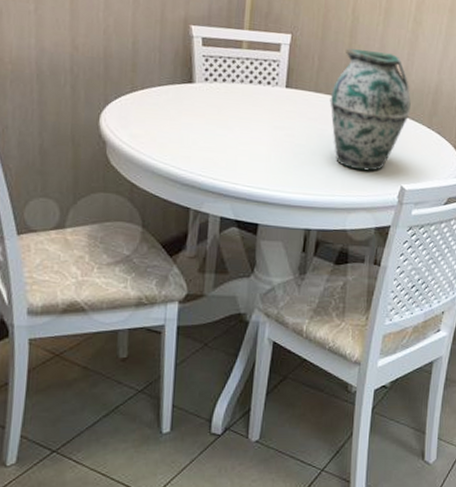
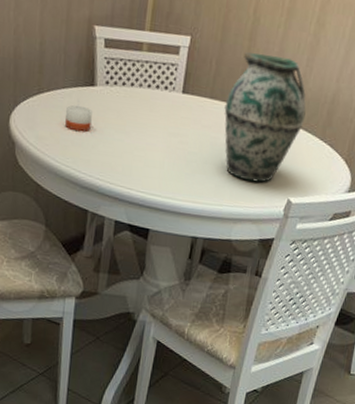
candle: none [161,102,191,128] -> present [65,105,92,132]

